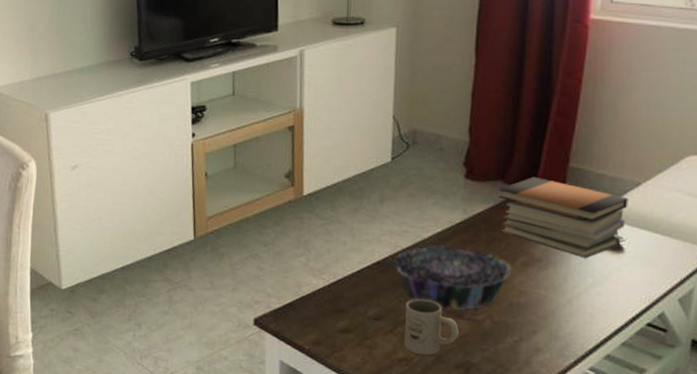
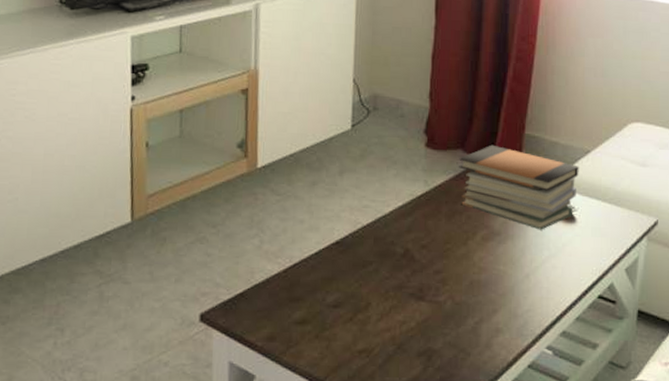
decorative bowl: present [393,245,511,311] -> none [353,221,471,292]
mug: present [404,298,459,355] -> none [365,280,420,344]

